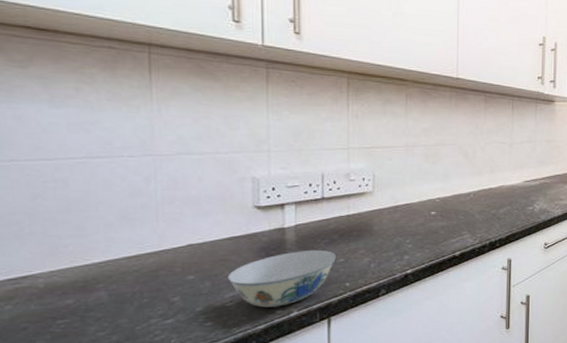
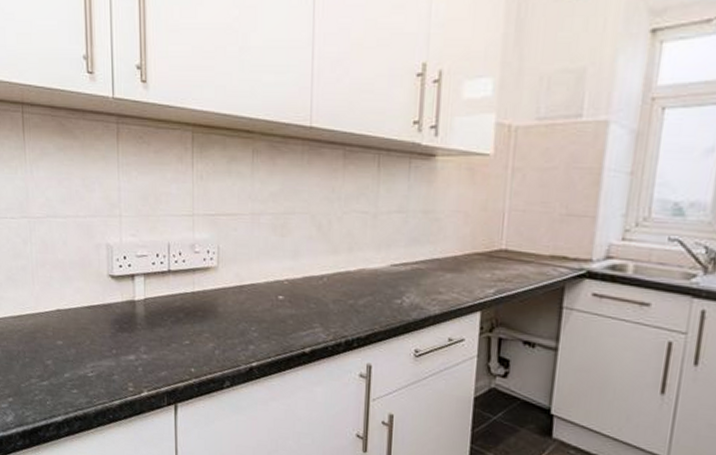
bowl: present [227,250,336,308] -> none [88,327,181,385]

